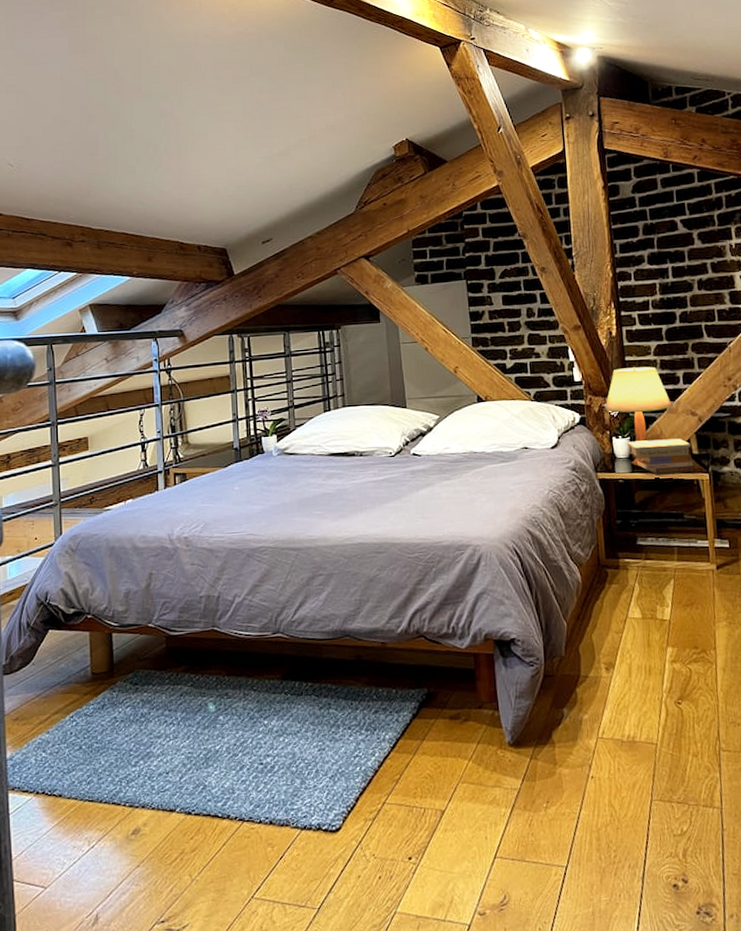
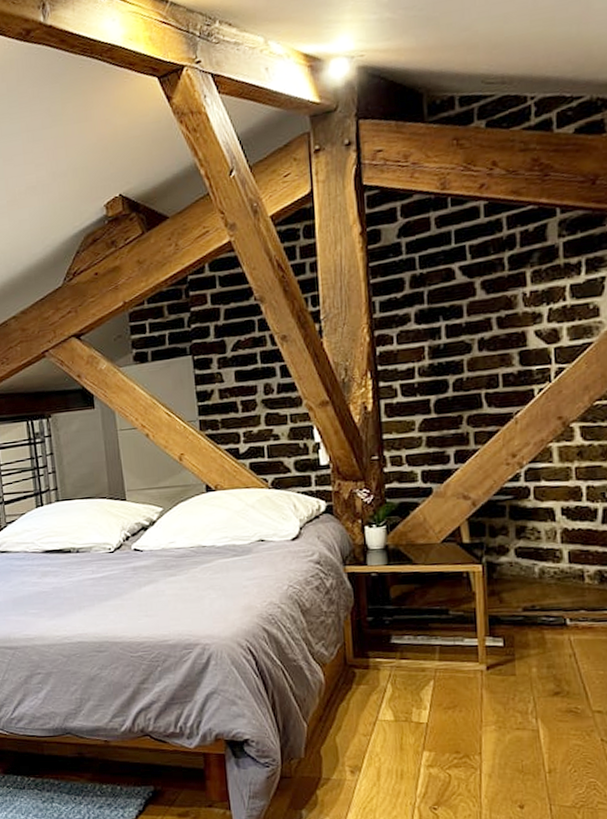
table lamp: present [605,364,672,467] -> none [356,442,439,558]
books: present [627,438,695,475] -> none [382,526,465,568]

